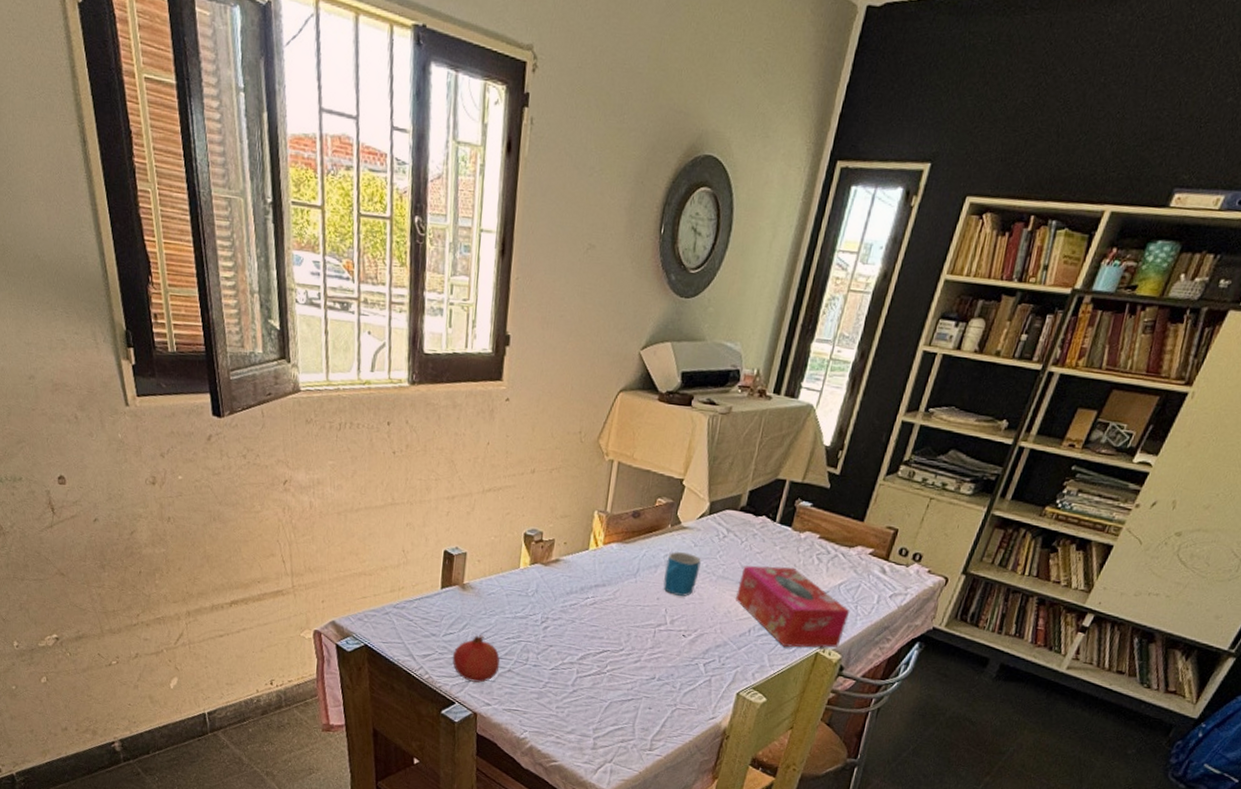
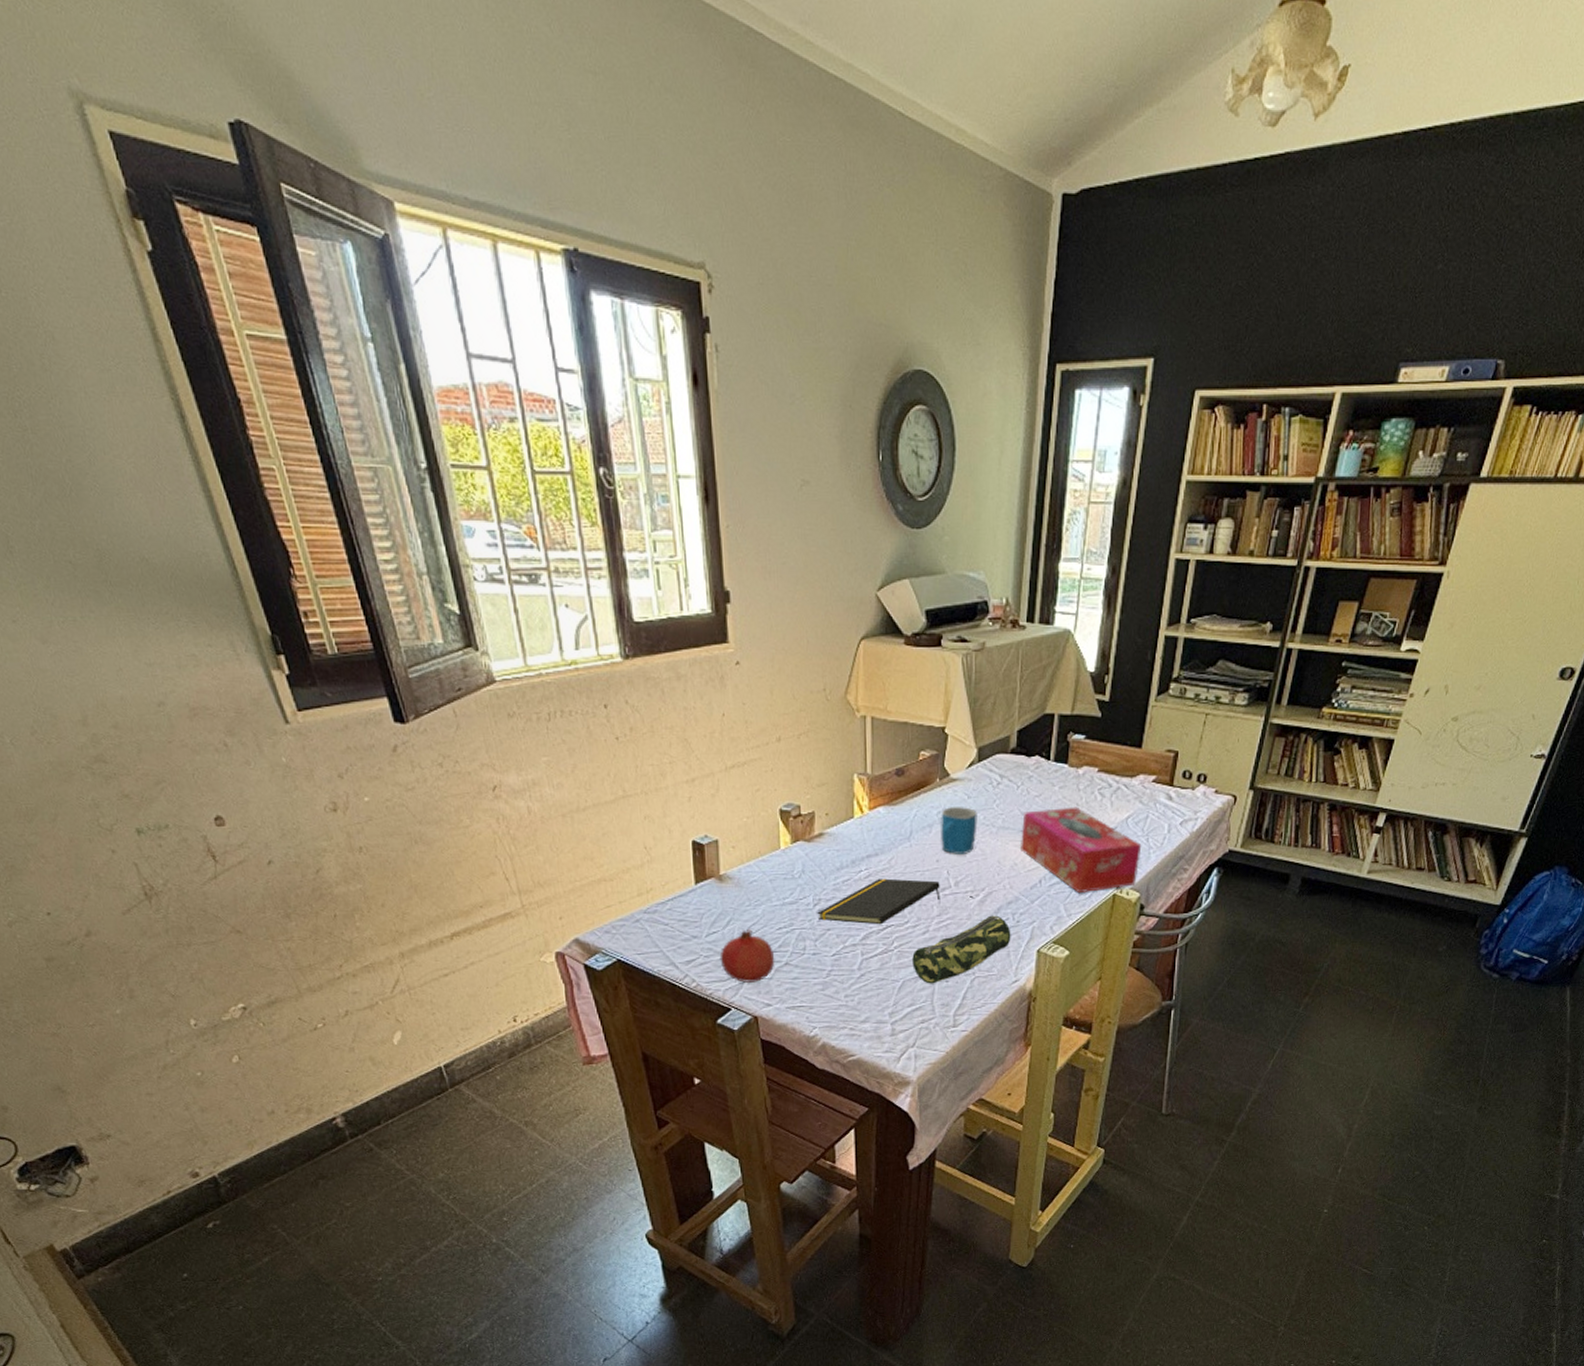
notepad: none [543,607,657,649] -> present [817,878,940,925]
pencil case: none [621,655,716,709] -> present [912,915,1011,984]

